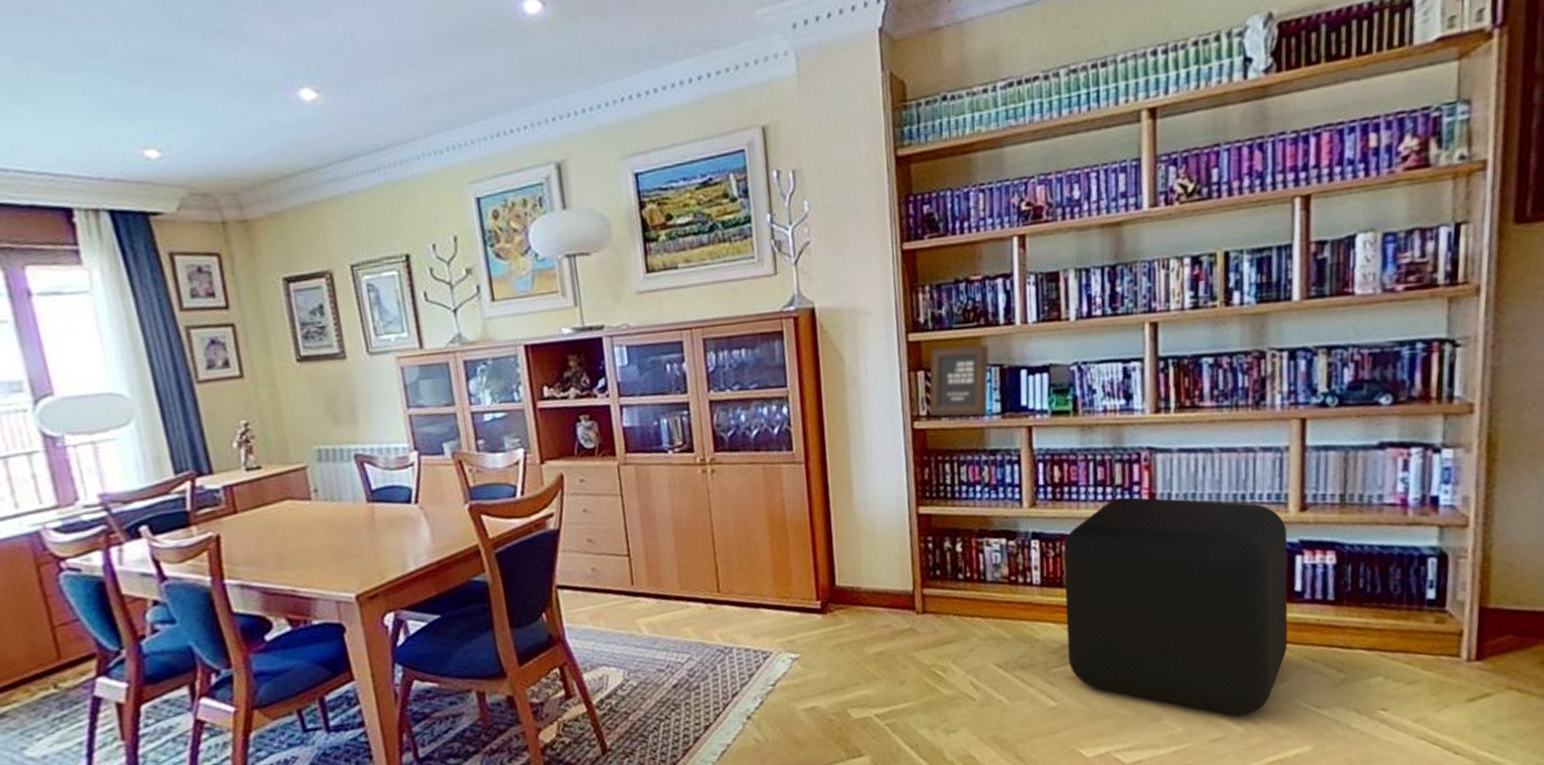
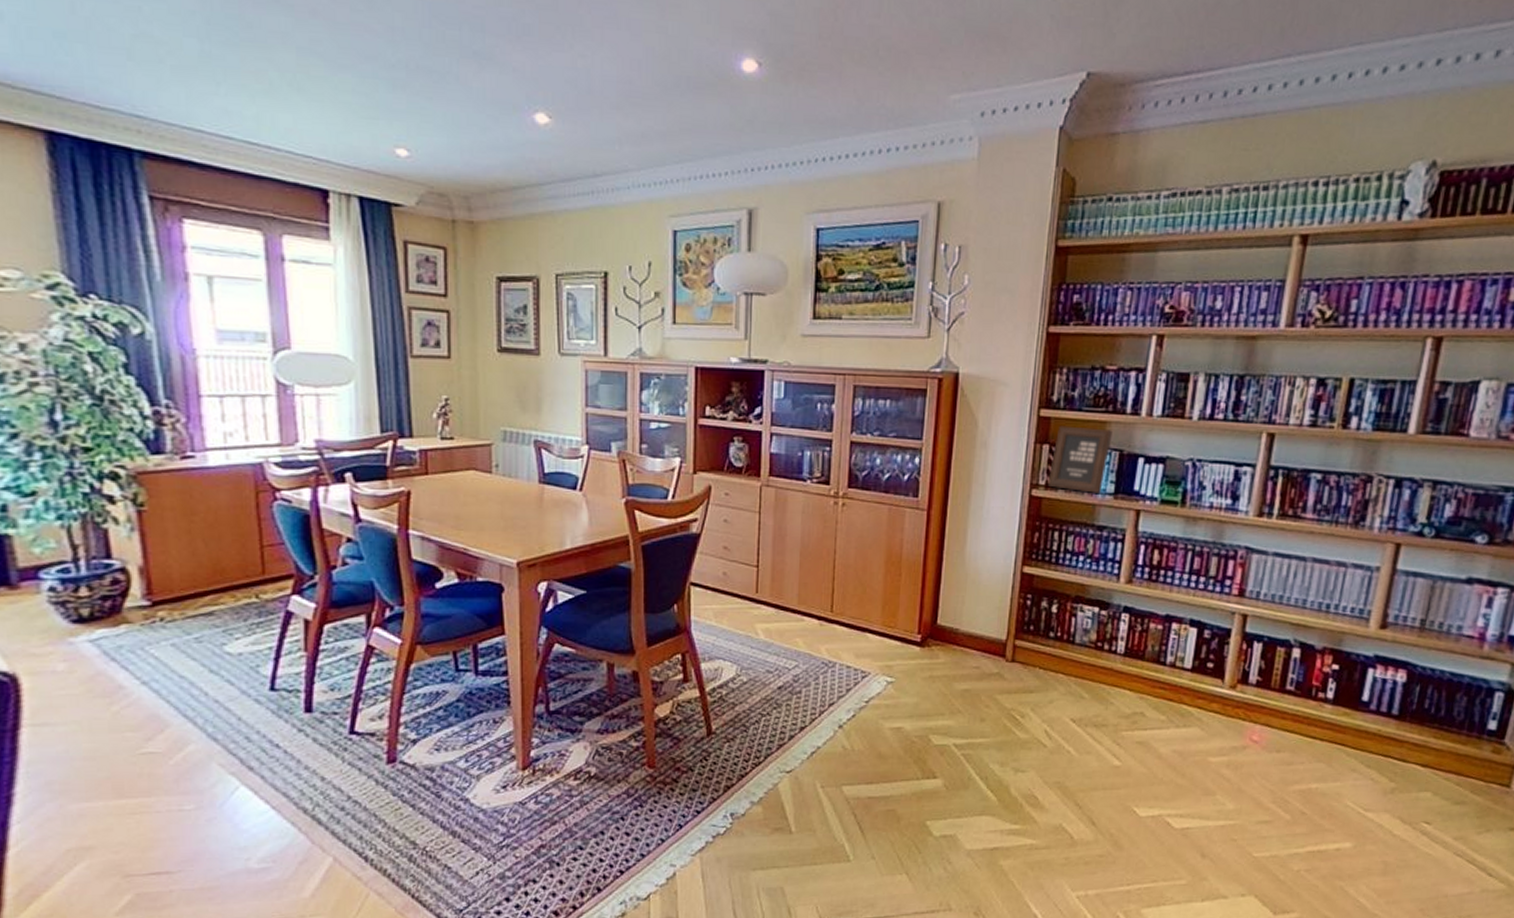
cube: present [1063,497,1288,716] -> none [1138,588,1364,805]

